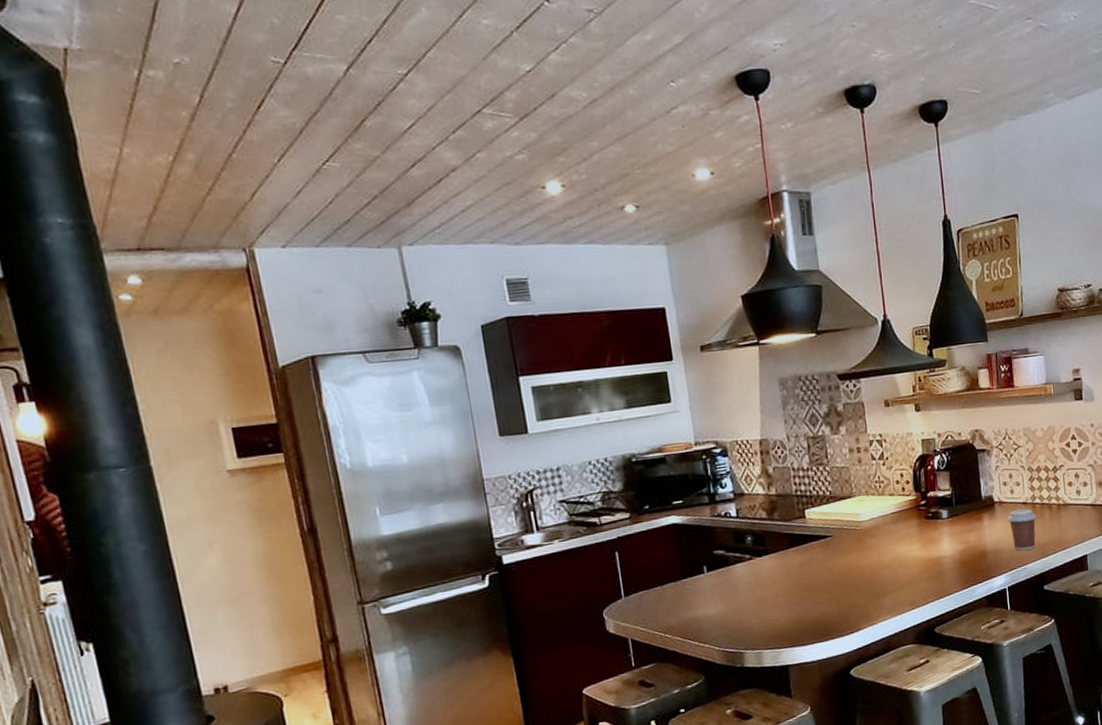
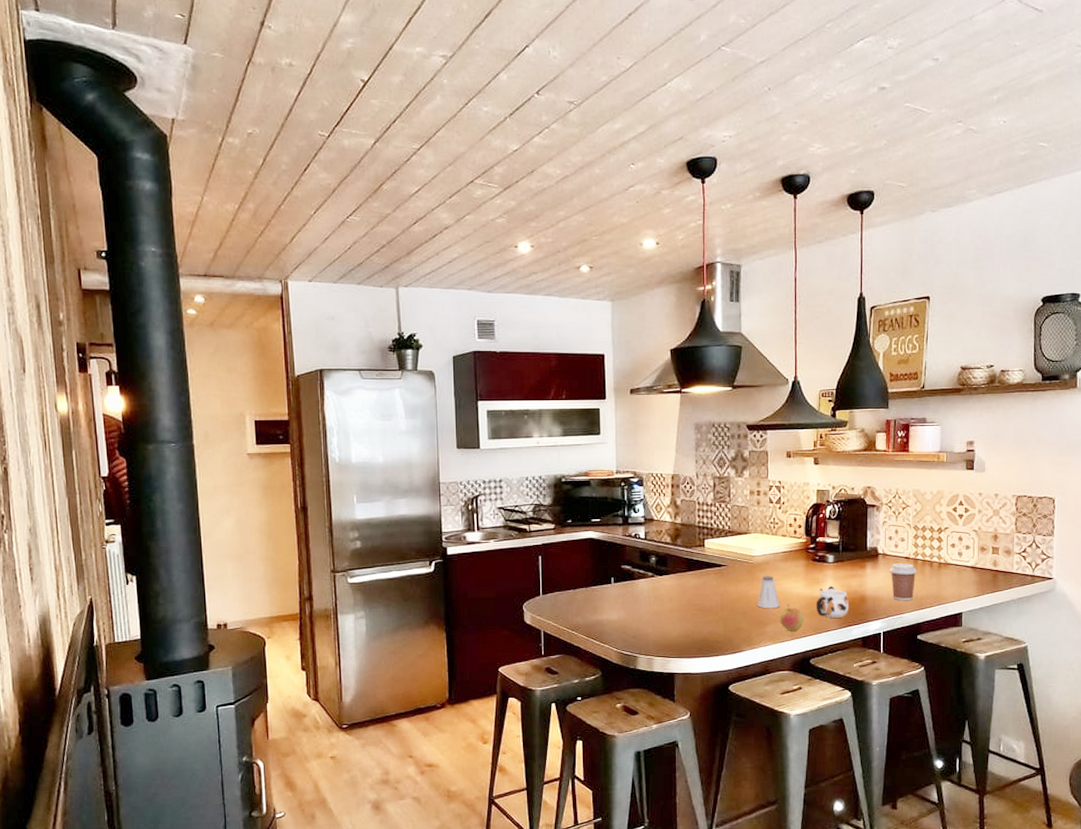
saltshaker: none [871,541,895,579] -> present [758,576,779,609]
apple: none [897,570,924,600] -> present [780,604,804,631]
mug: none [934,544,970,580] -> present [816,586,850,618]

